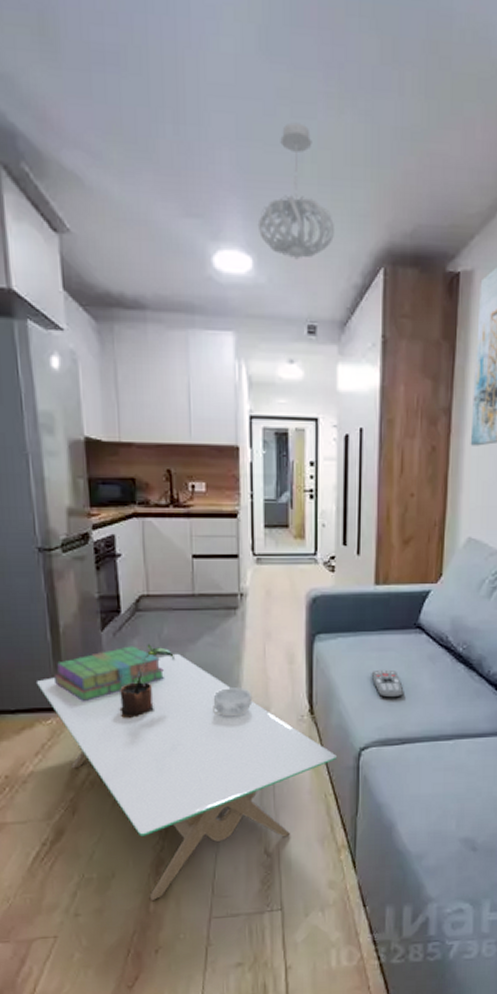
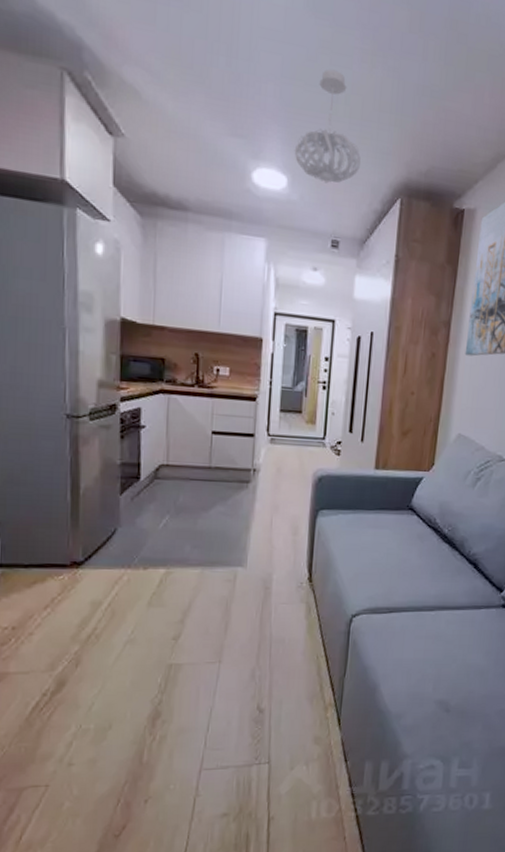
coffee table: present [35,653,338,900] -> none [51,519,331,752]
stack of books: present [53,646,165,702] -> none [69,510,177,561]
potted plant: present [119,644,174,719] -> none [130,510,187,579]
decorative bowl: present [211,688,253,717] -> none [218,554,257,581]
remote control: present [371,669,403,698] -> none [366,544,394,571]

